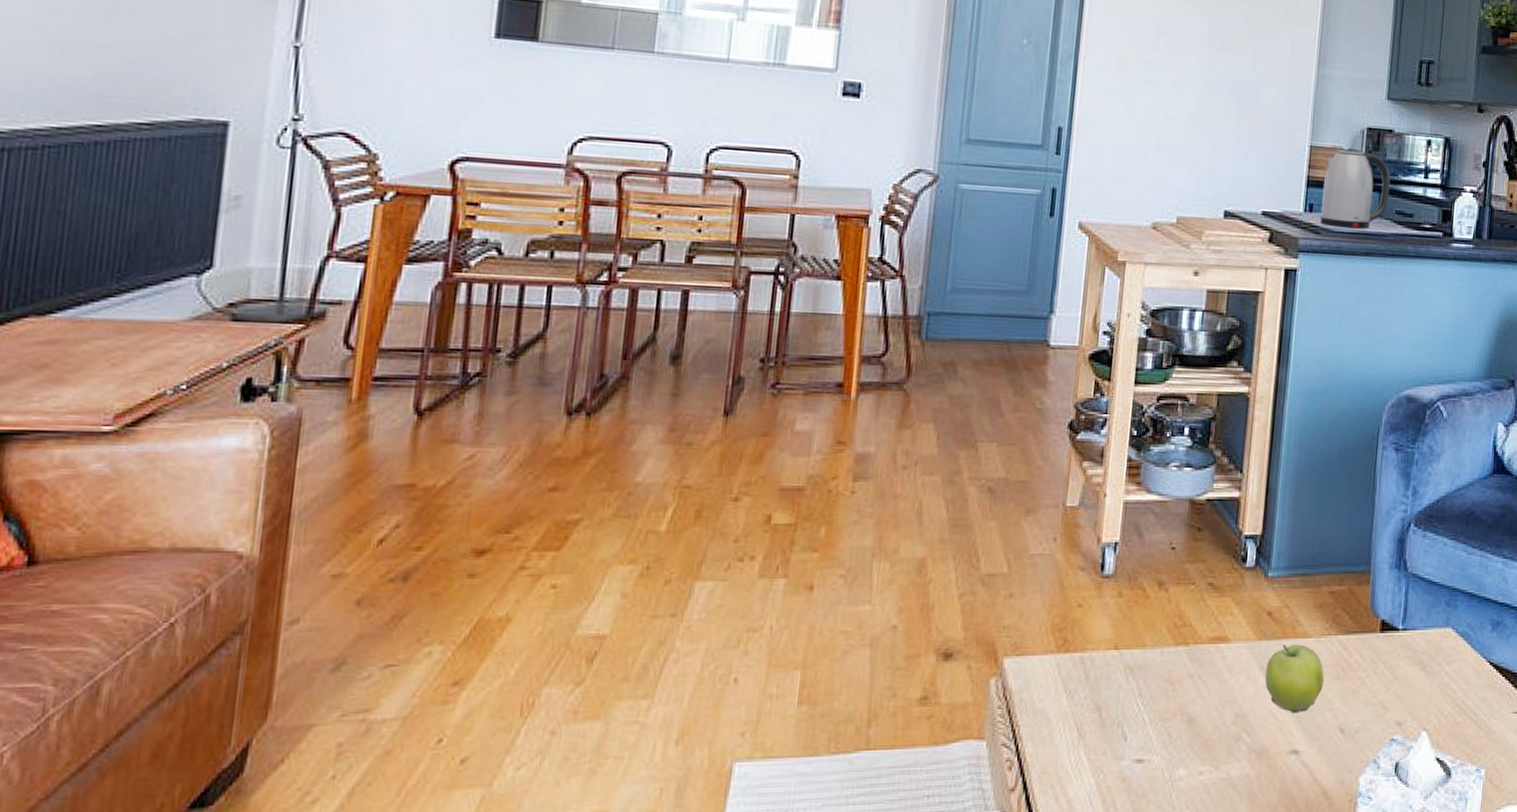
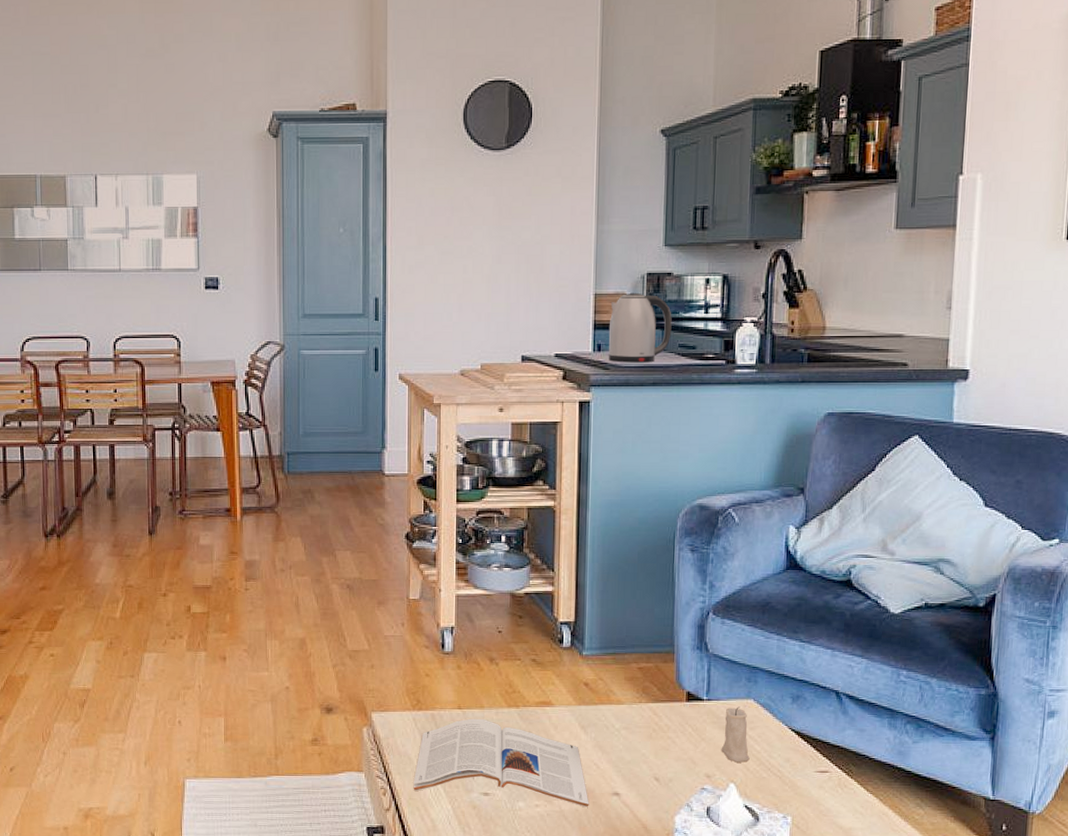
magazine: none [1048,661,1263,772] -> present [413,718,589,808]
fruit: present [1264,644,1324,714] -> none [585,709,638,764]
candle: none [1414,637,1445,706] -> present [721,707,750,763]

